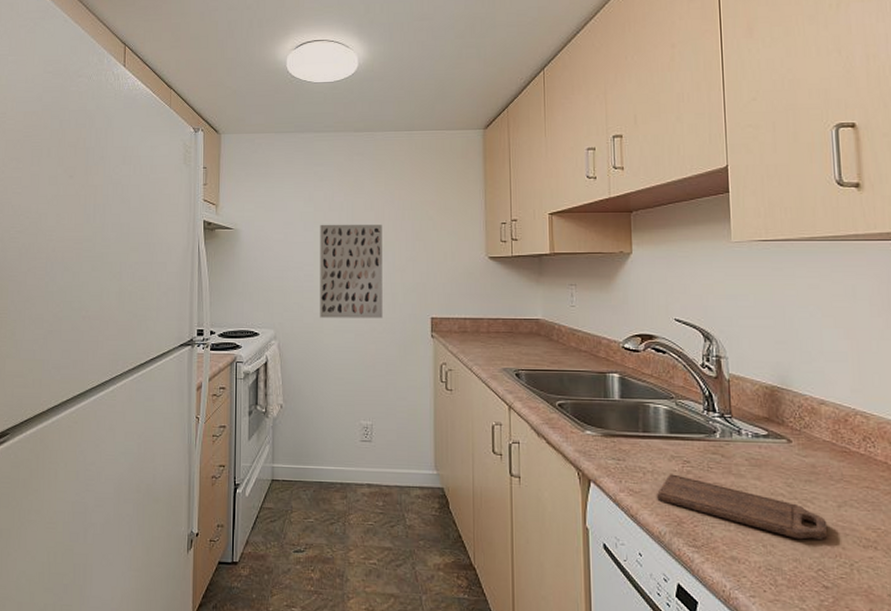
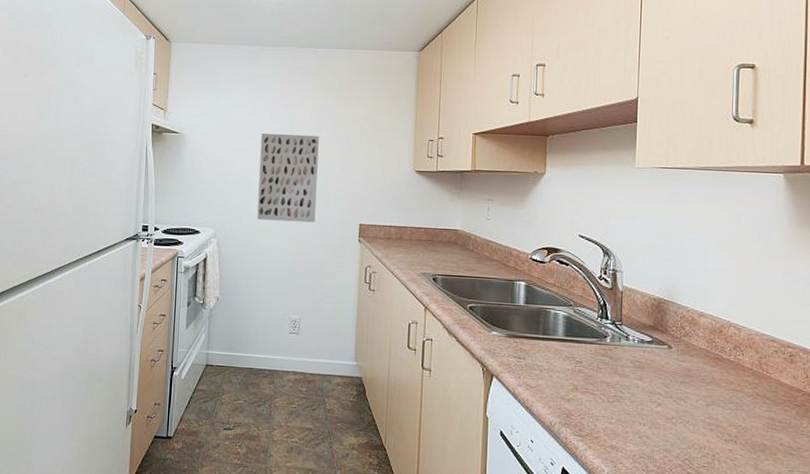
cutting board: present [656,474,828,540] -> none [549,372,696,433]

